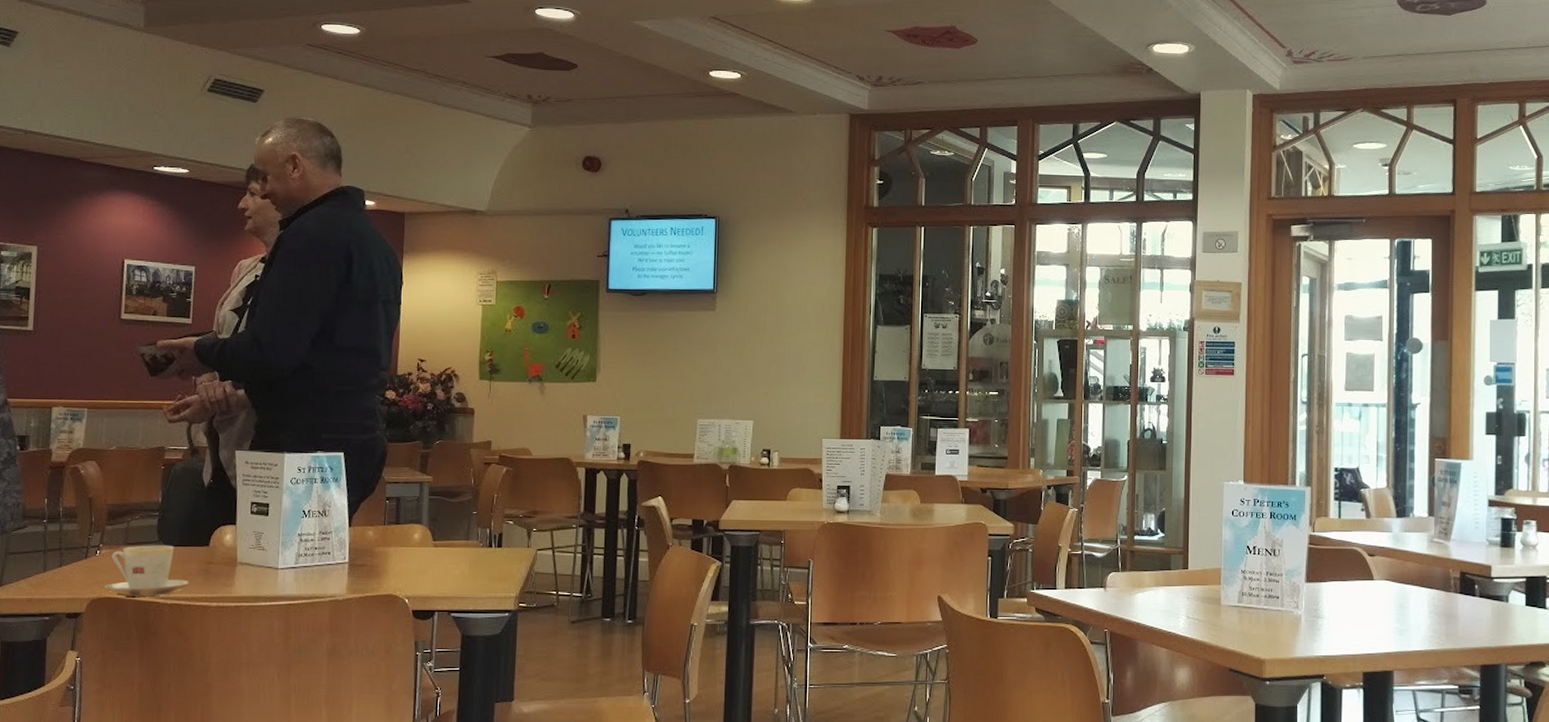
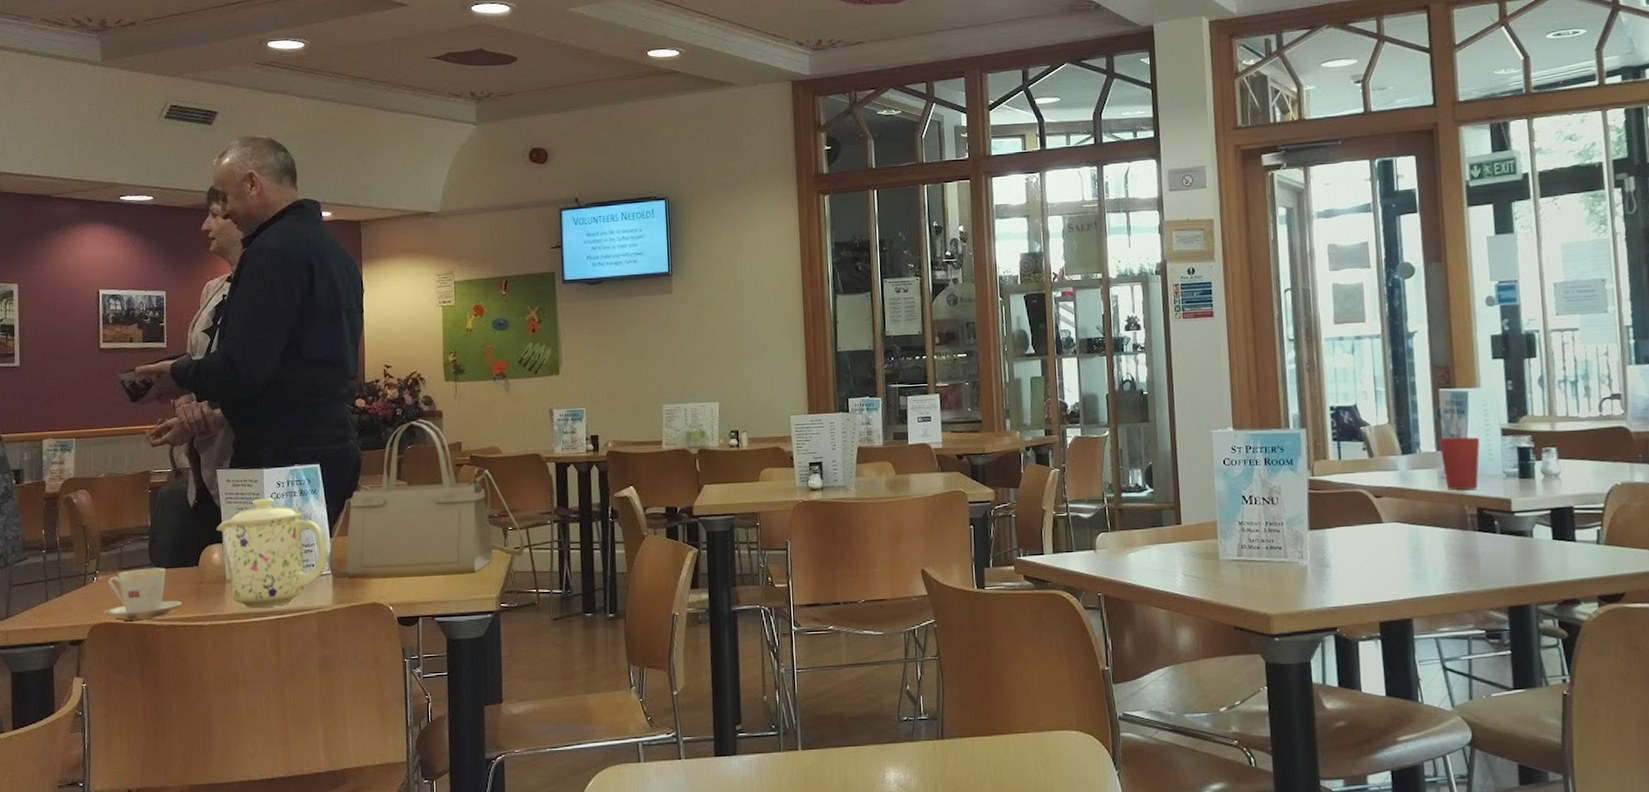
mug: none [230,482,345,593] -> present [216,498,328,609]
handbag: none [344,415,548,572] -> present [328,419,525,580]
cup: none [1431,505,1468,554] -> present [1438,437,1480,490]

